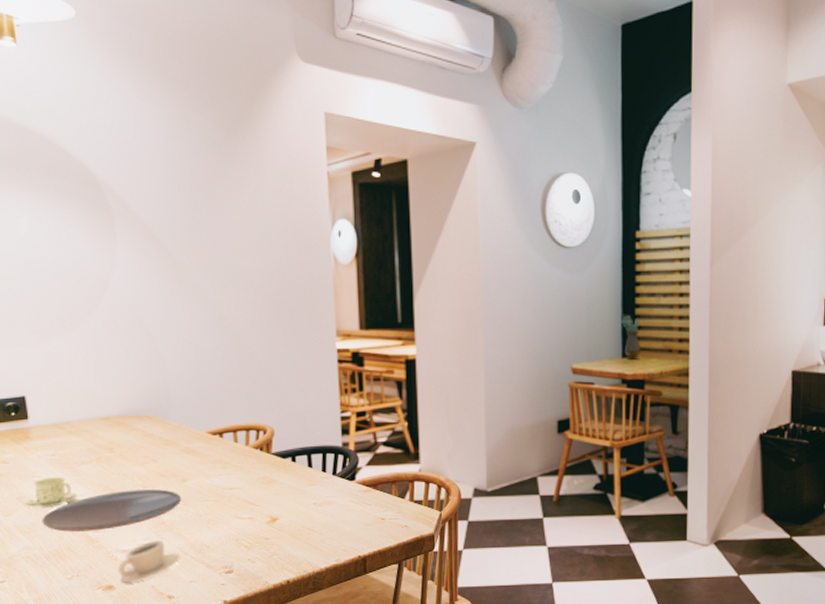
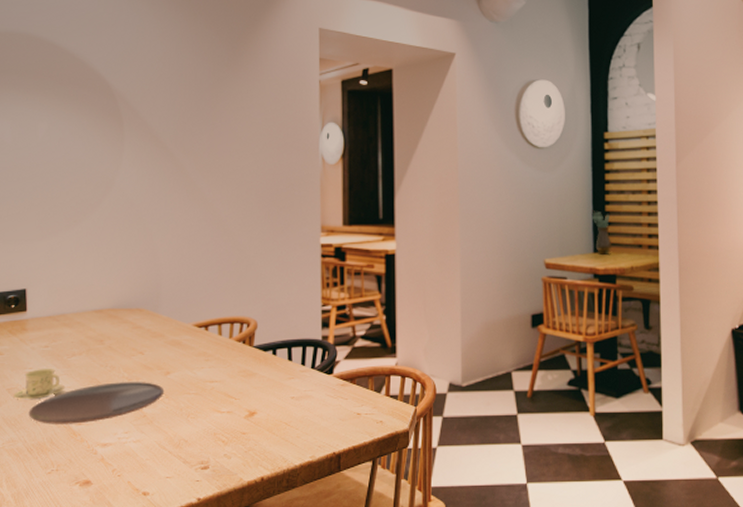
cup: present [117,540,180,583] -> none [96,433,158,478]

